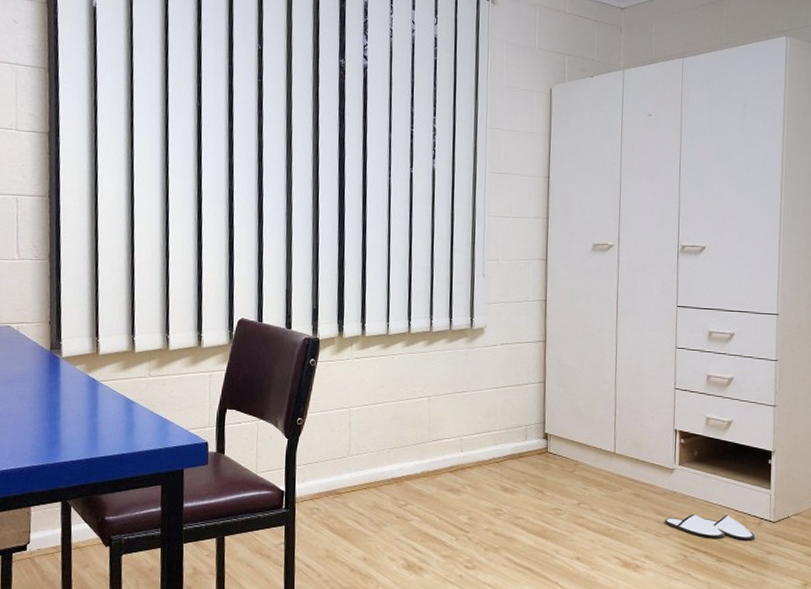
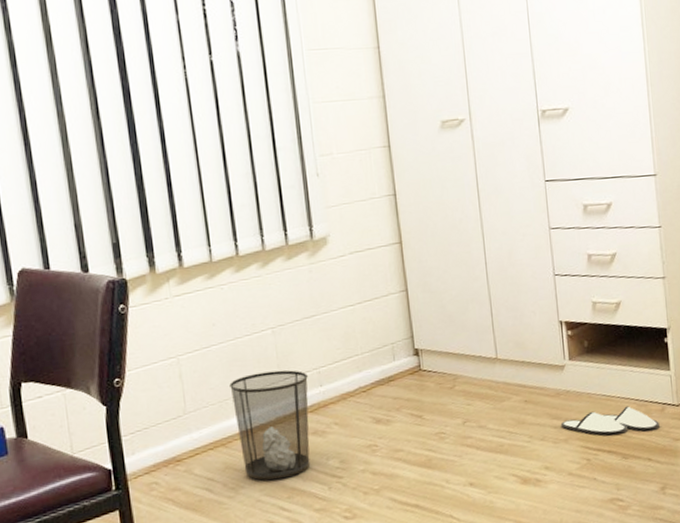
waste bin: none [387,432,452,524] -> present [229,370,310,481]

